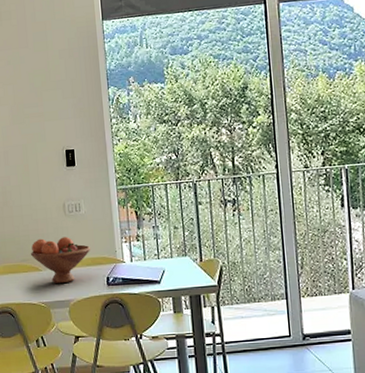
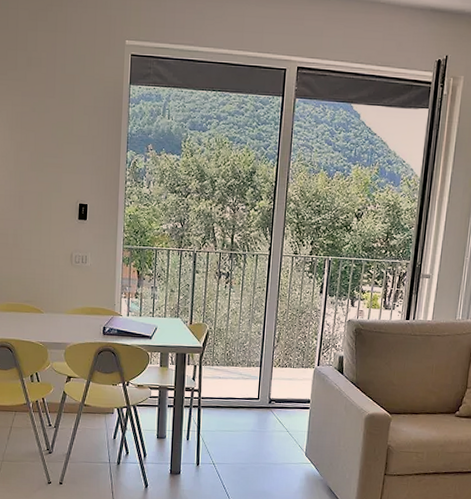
fruit bowl: present [31,236,91,283] -> none [35,283,92,327]

